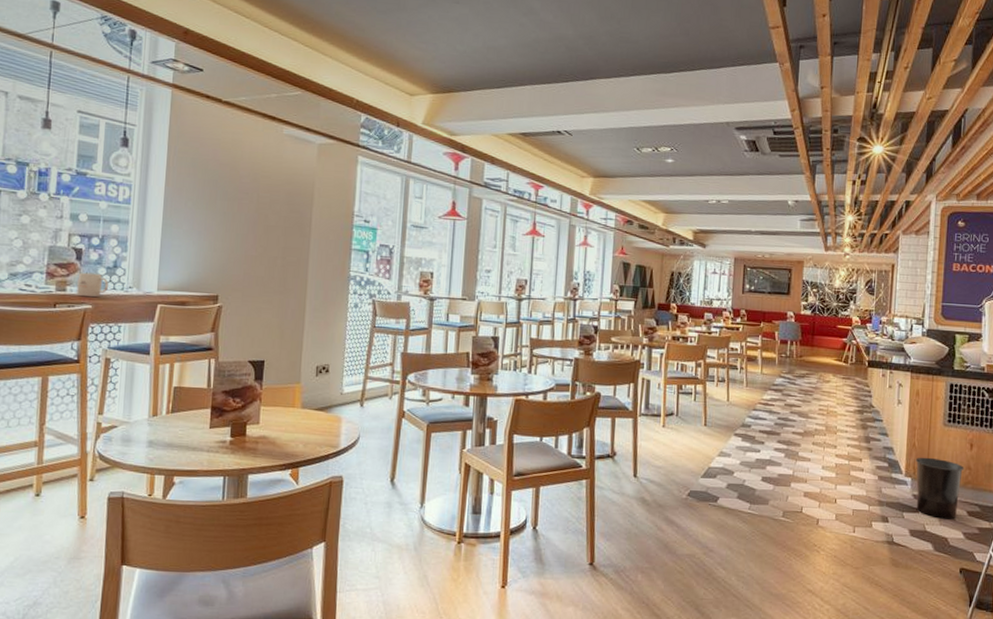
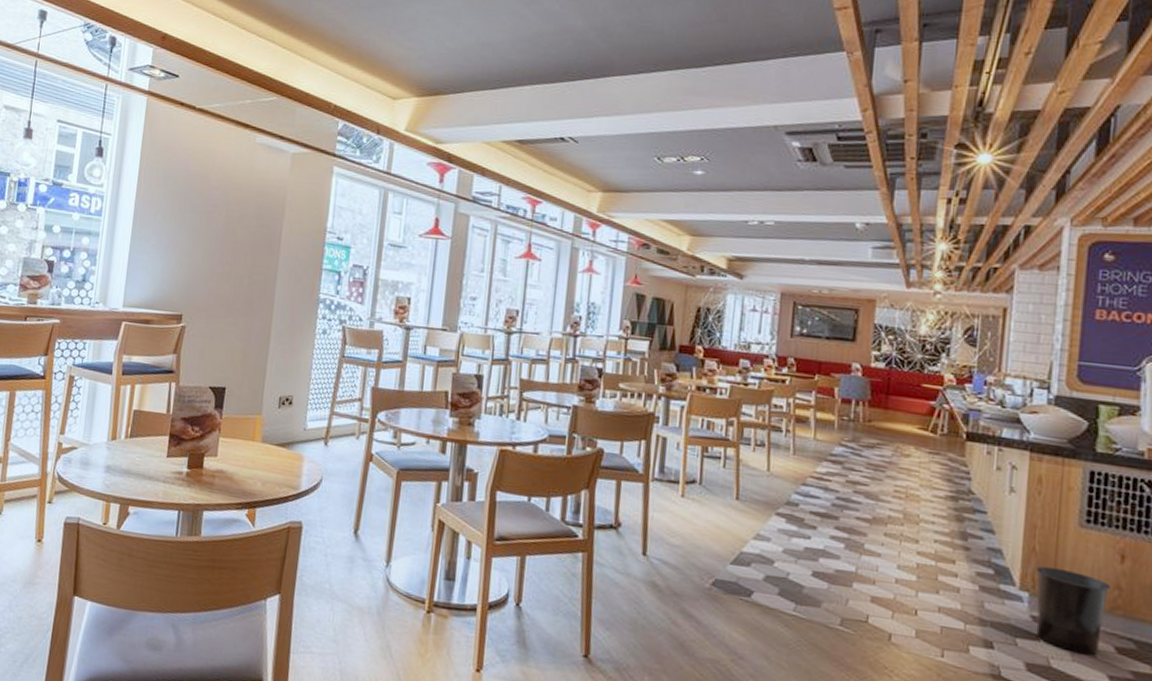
mug: present [76,272,108,298] -> none [46,285,77,312]

